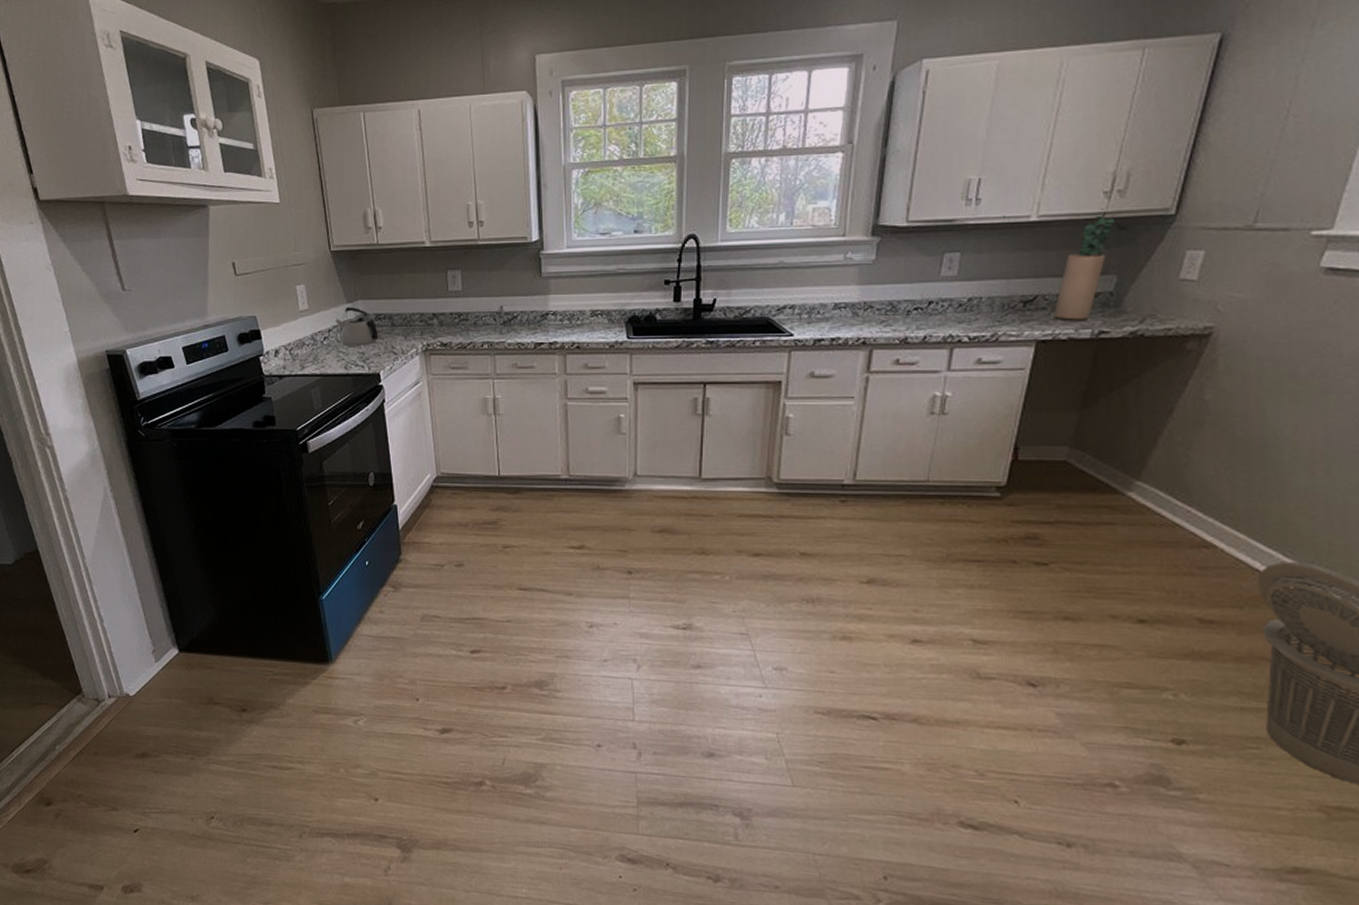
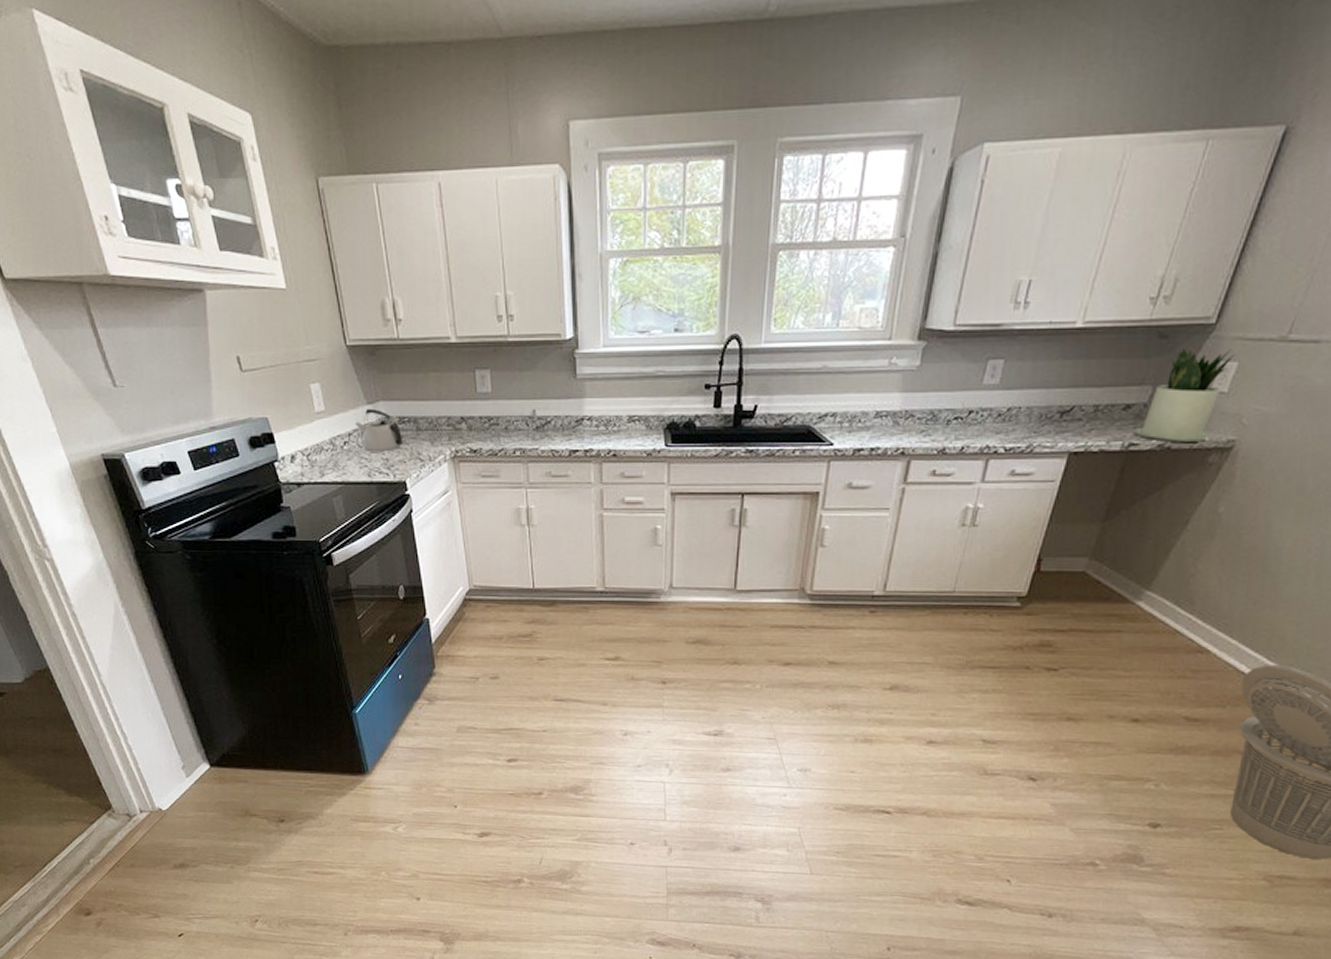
vase: present [1053,208,1116,322] -> none [1087,315,1159,433]
planter: none [1102,238,1201,331] -> present [1133,348,1235,443]

